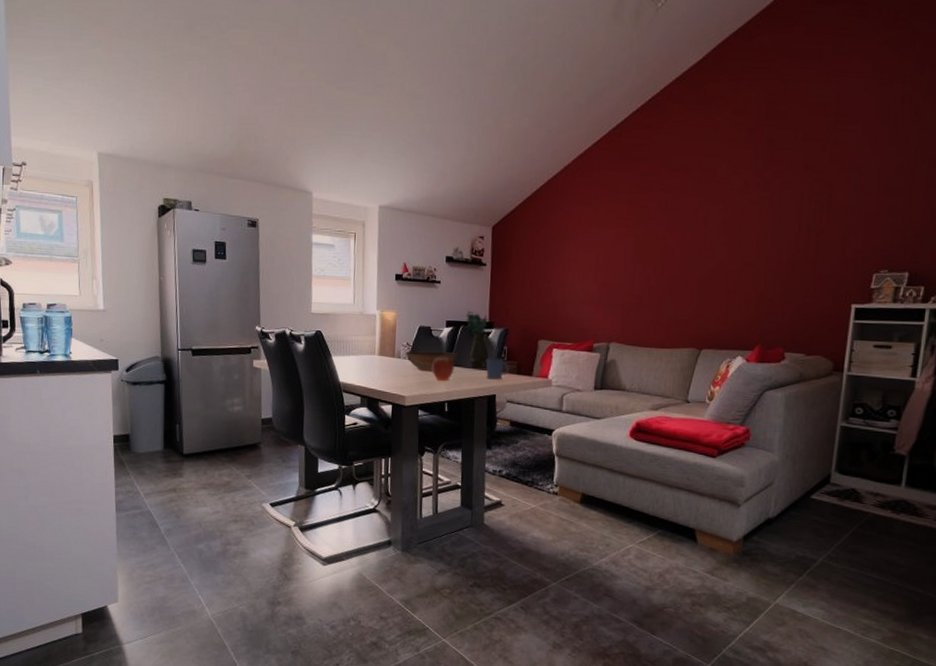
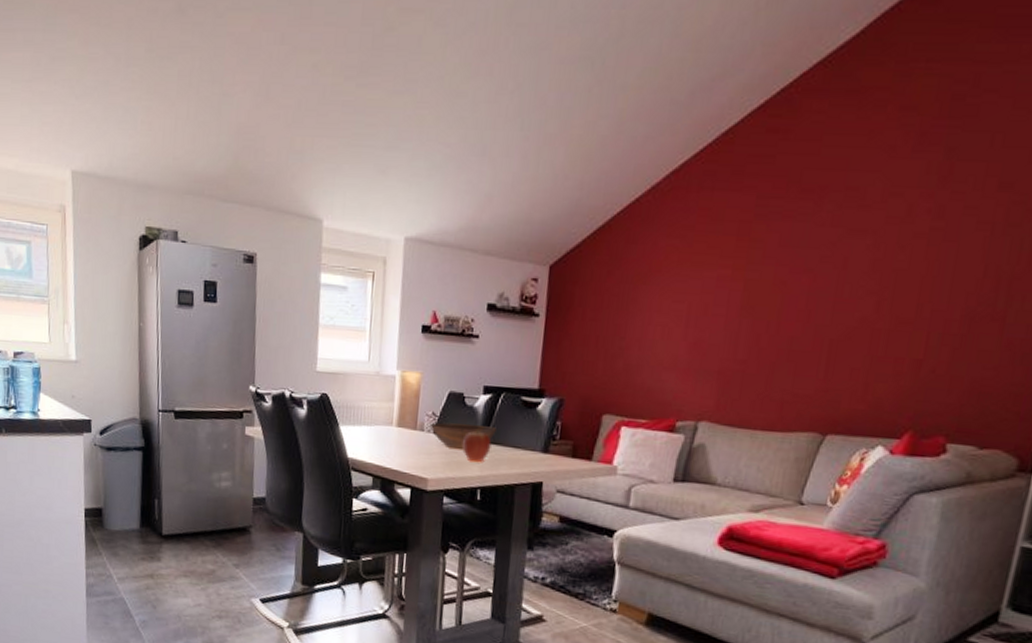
vase: present [466,310,489,368] -> none [508,374,538,448]
mug: present [486,357,510,380] -> none [531,434,563,464]

